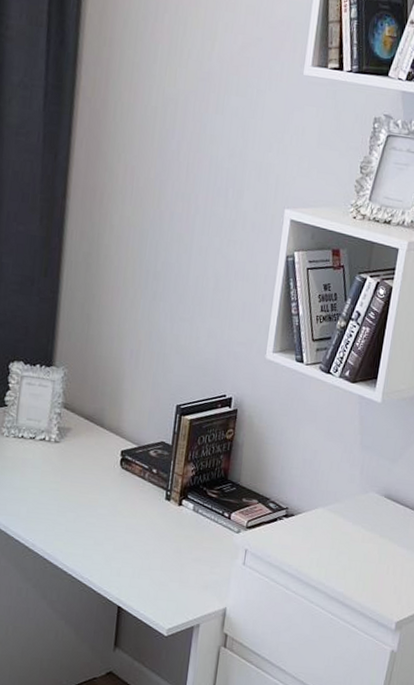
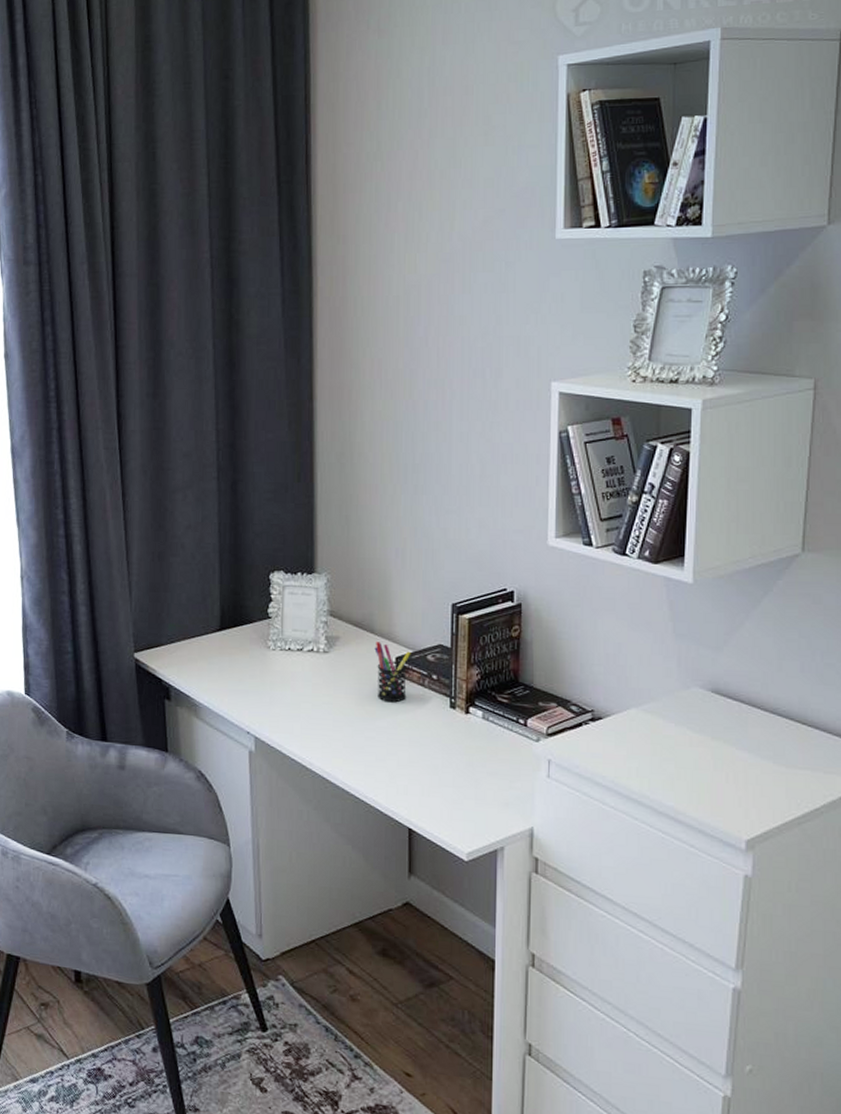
pen holder: none [101,435,136,492] -> present [374,642,411,703]

